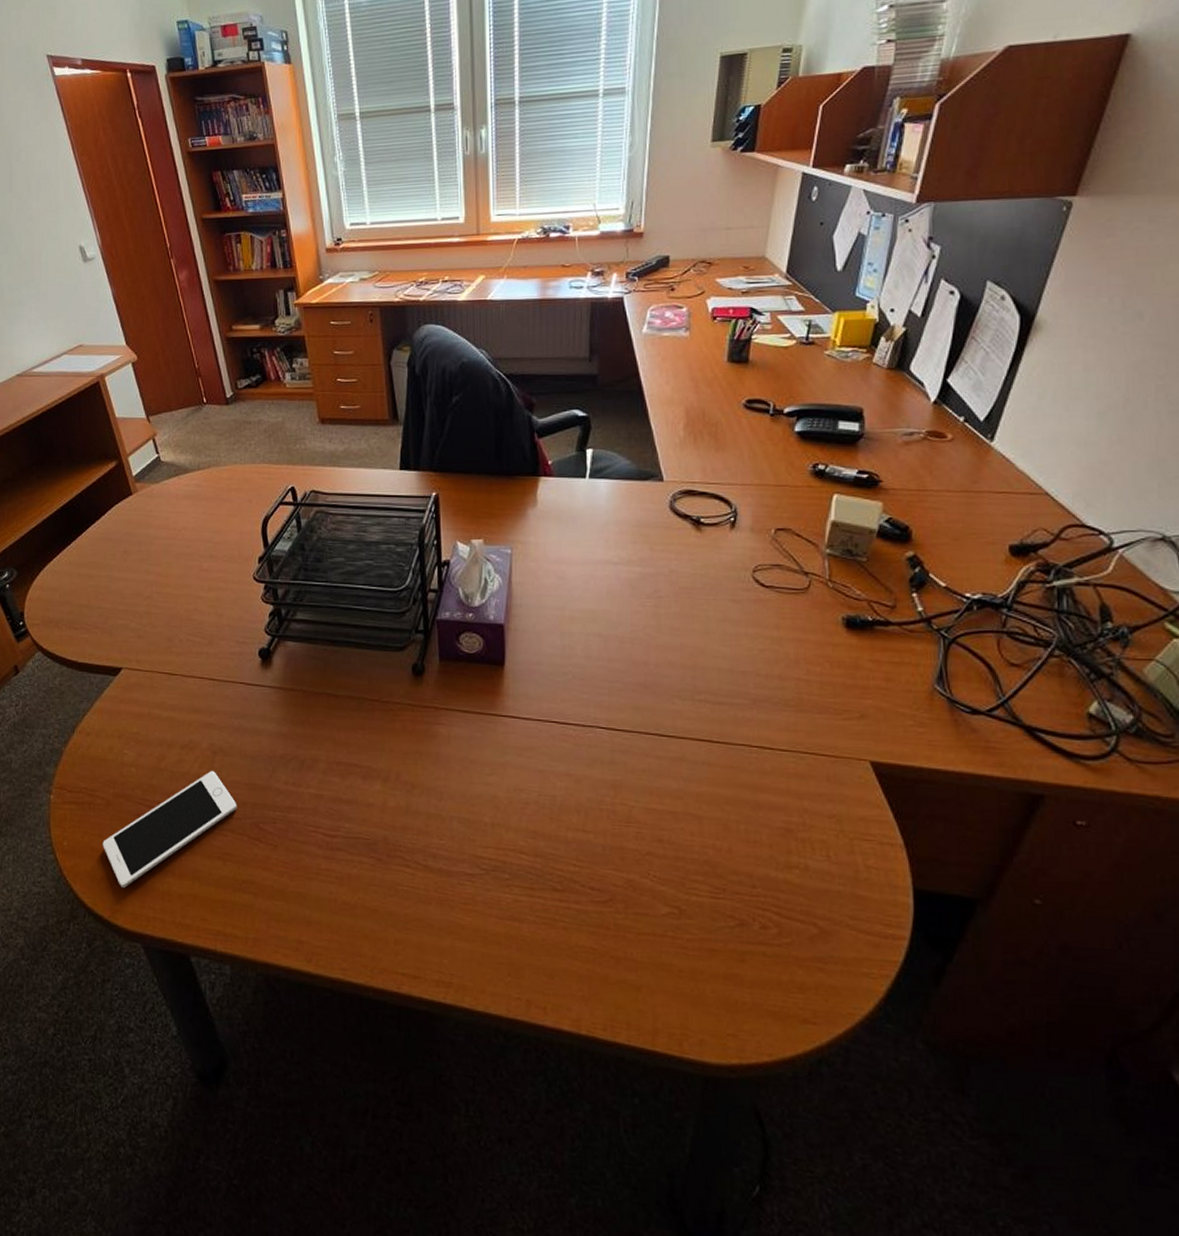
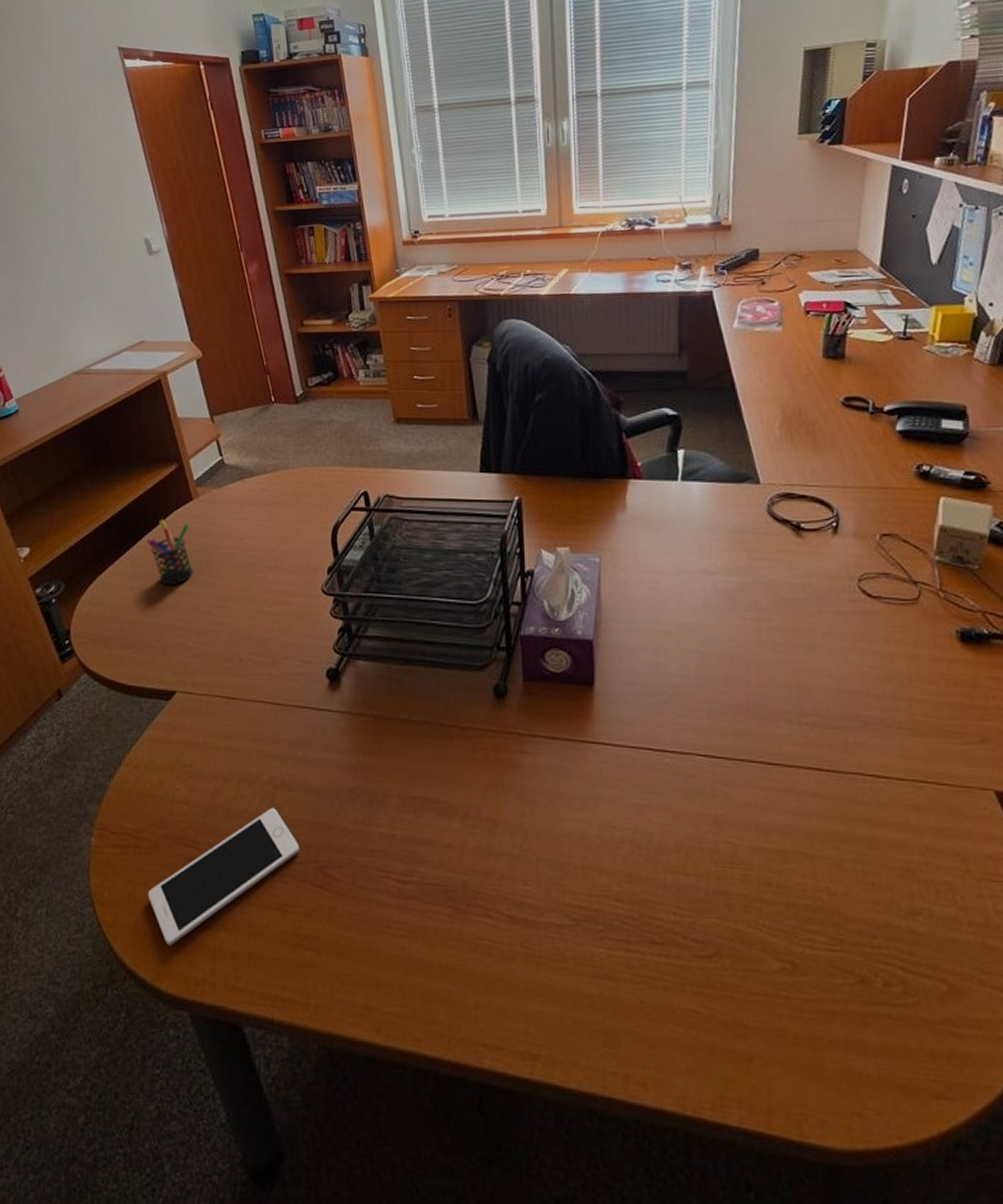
pen holder: none [91,513,134,573] -> present [147,520,193,586]

